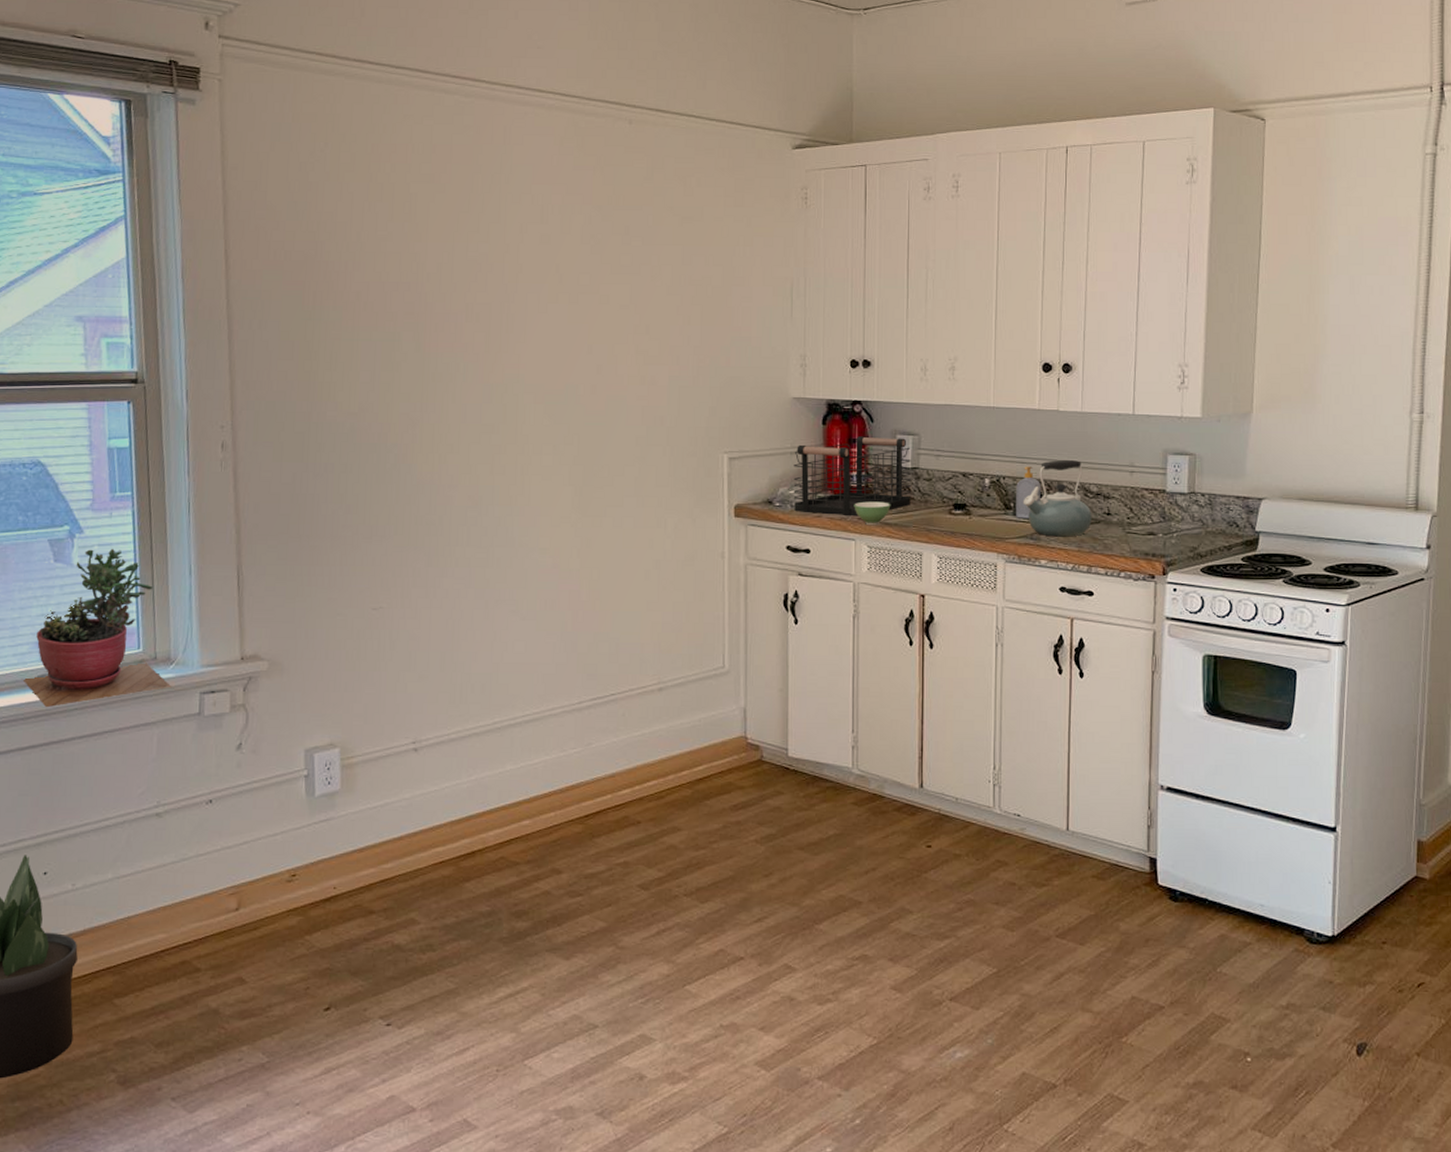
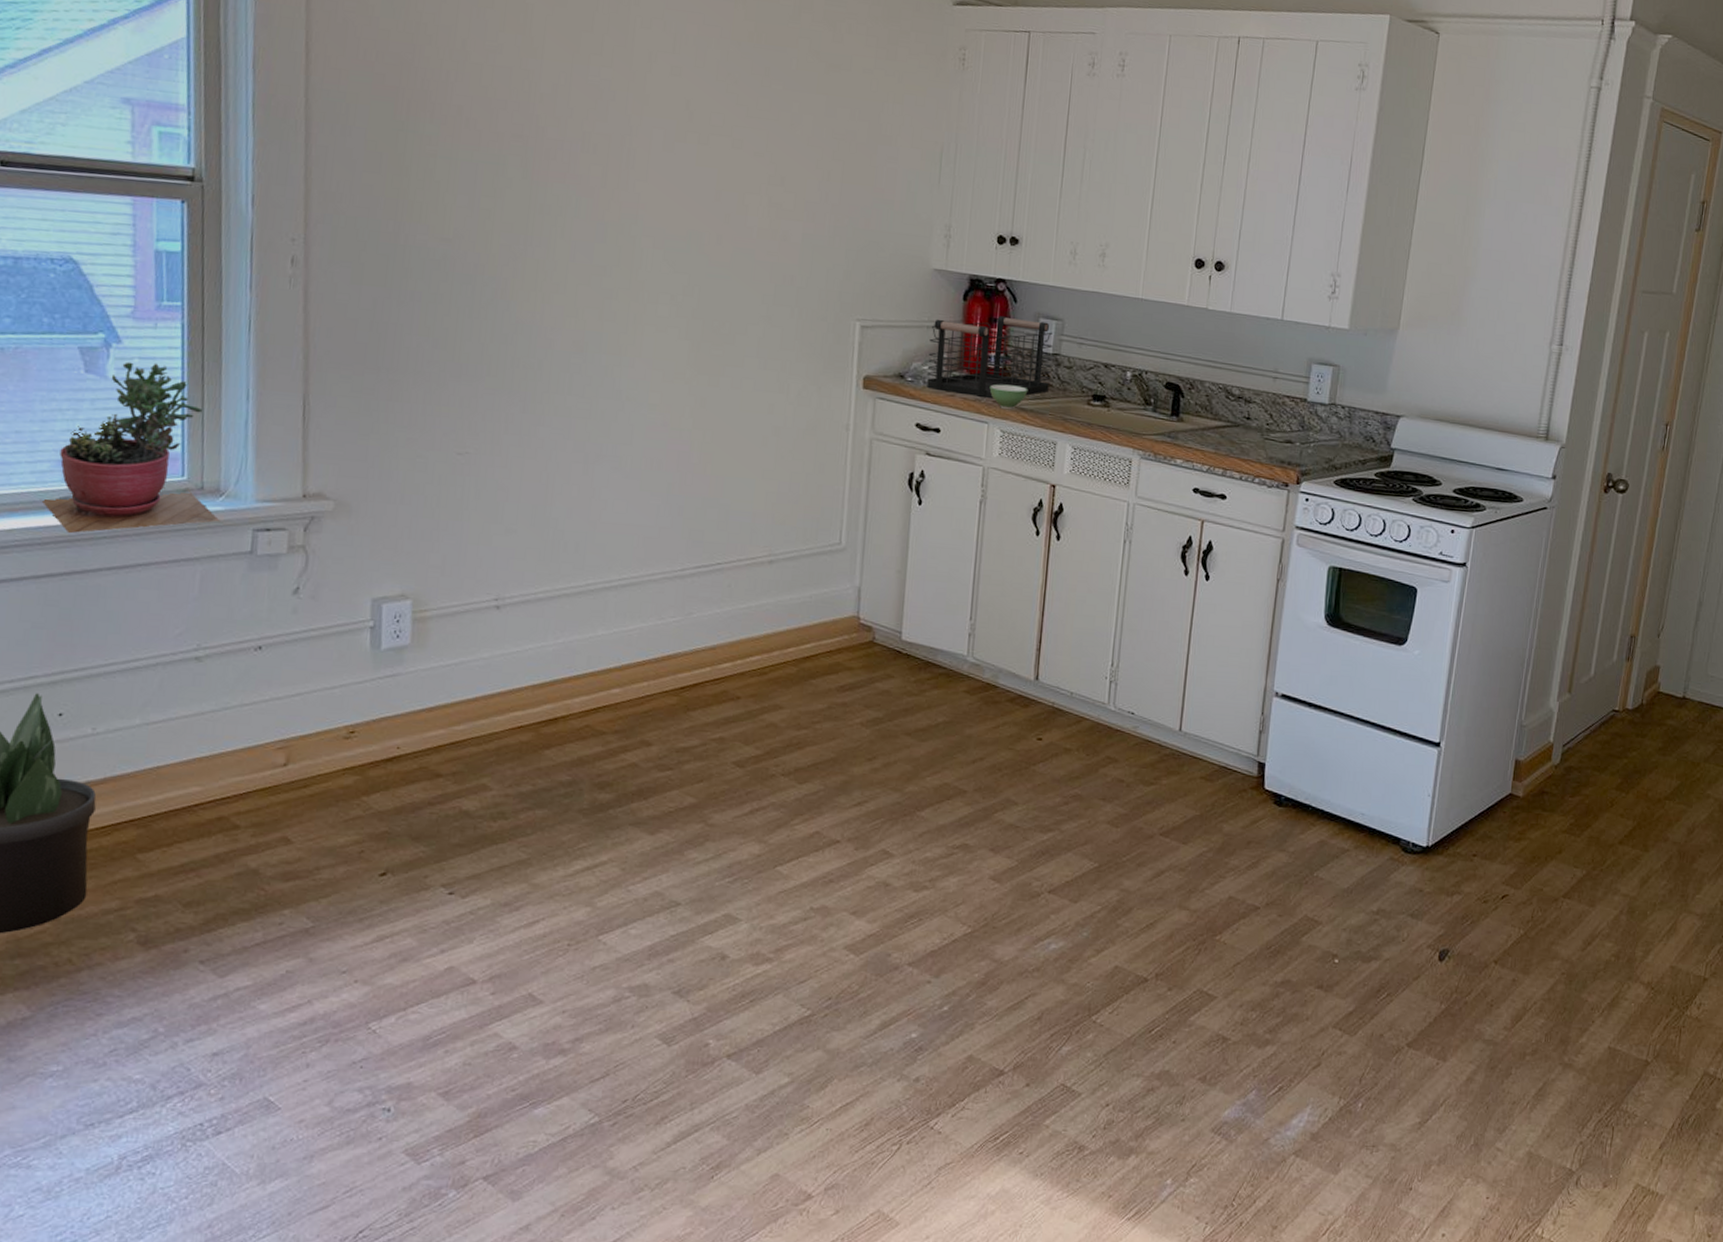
soap bottle: present [1016,466,1041,519] -> none [1155,362,1183,416]
kettle: present [1023,460,1092,537] -> none [1163,359,1232,439]

